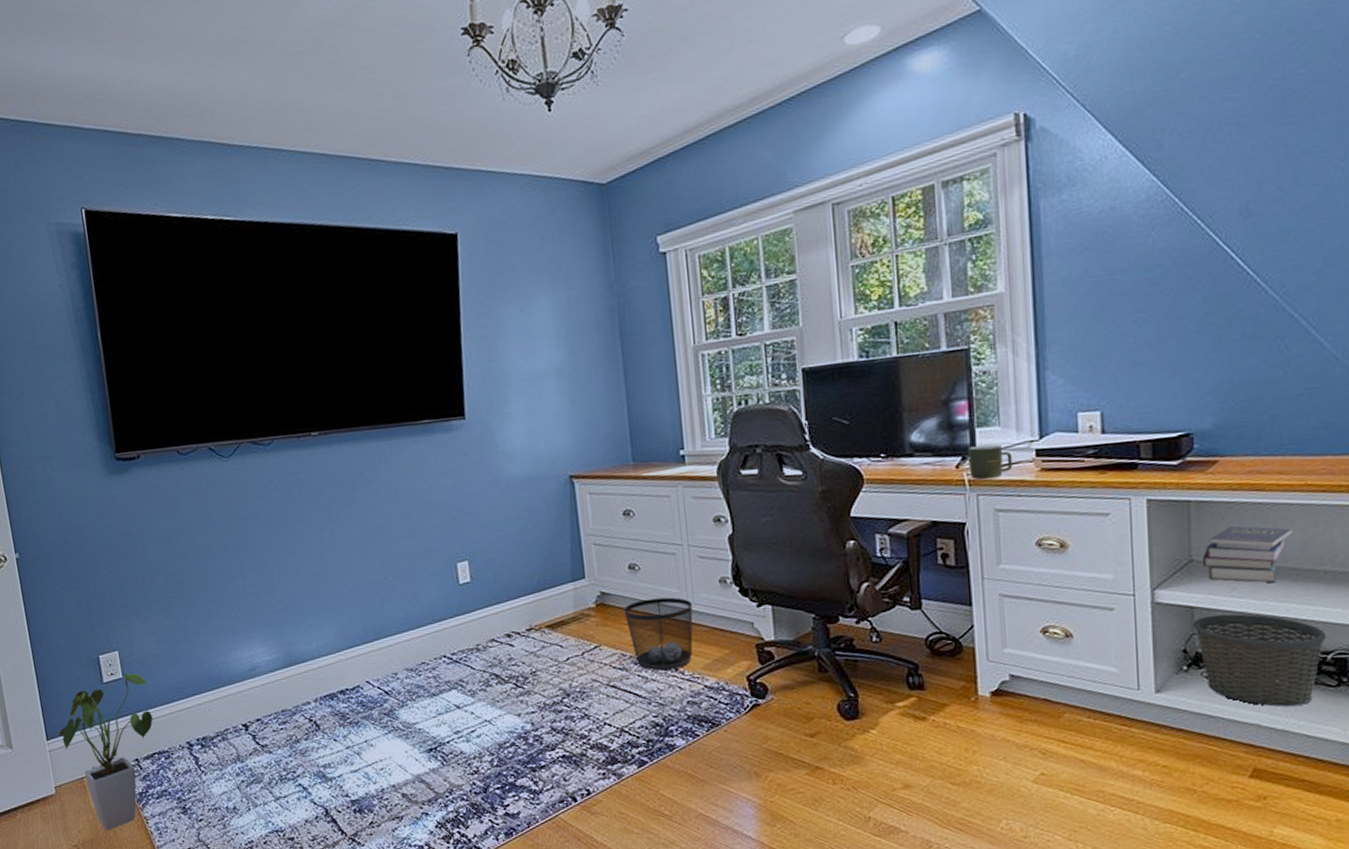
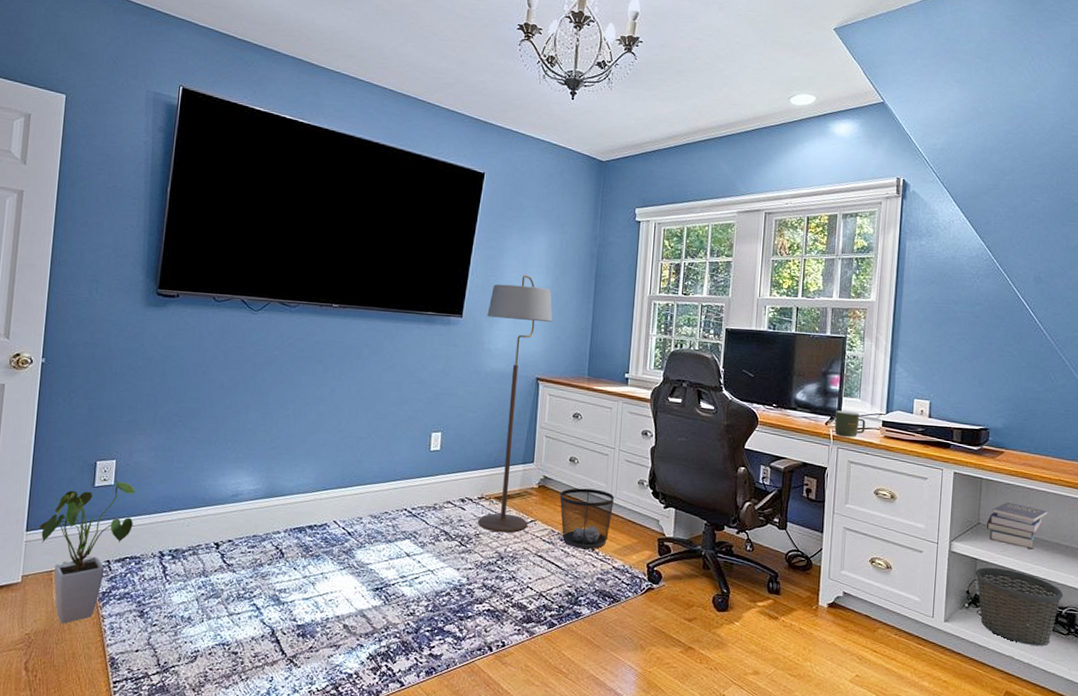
floor lamp: none [494,351,592,666] -> present [478,275,553,533]

